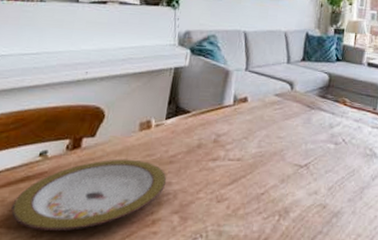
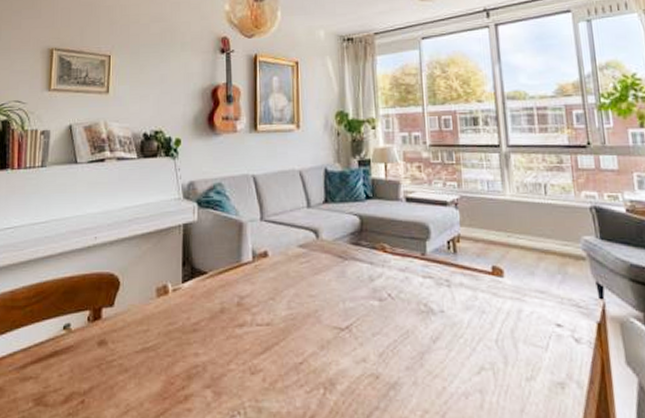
plate: present [11,159,167,231] -> none [46,329,193,408]

